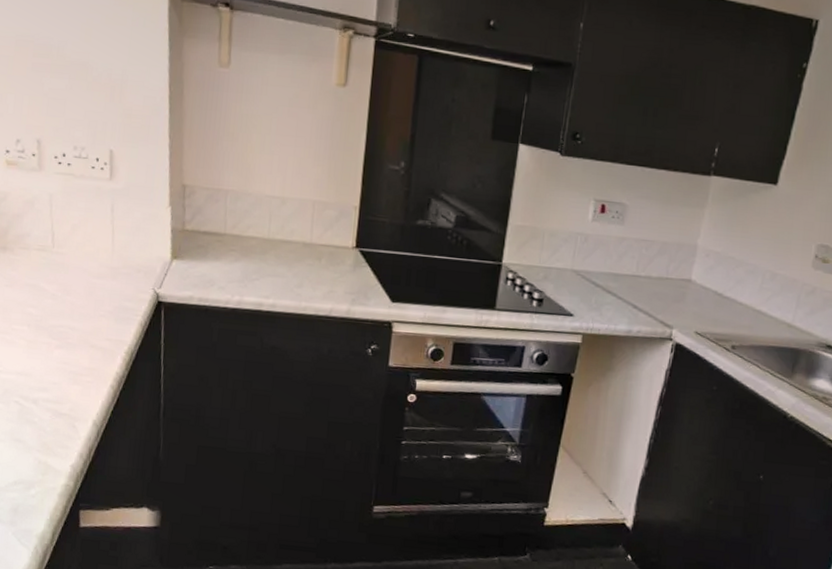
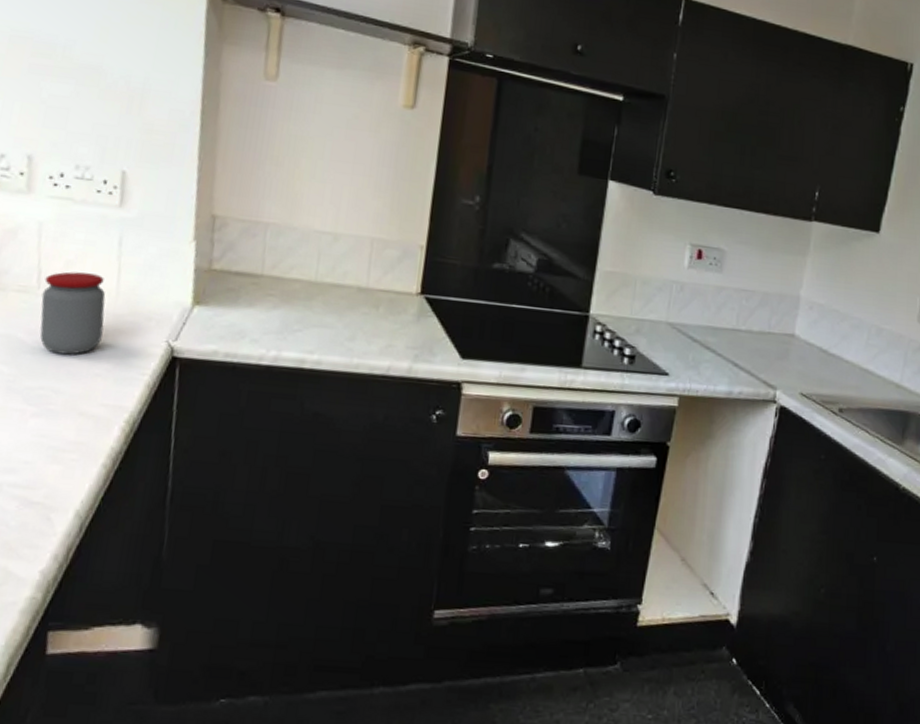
jar: none [56,233,105,300] -> present [40,271,106,355]

